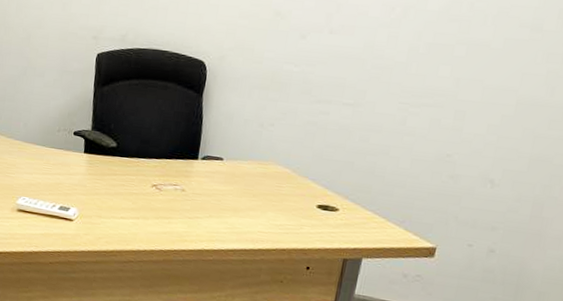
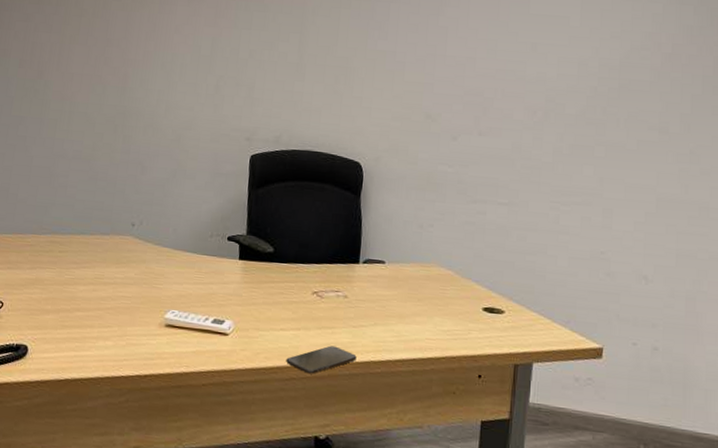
smartphone: none [125,234,191,259] -> present [286,345,357,374]

